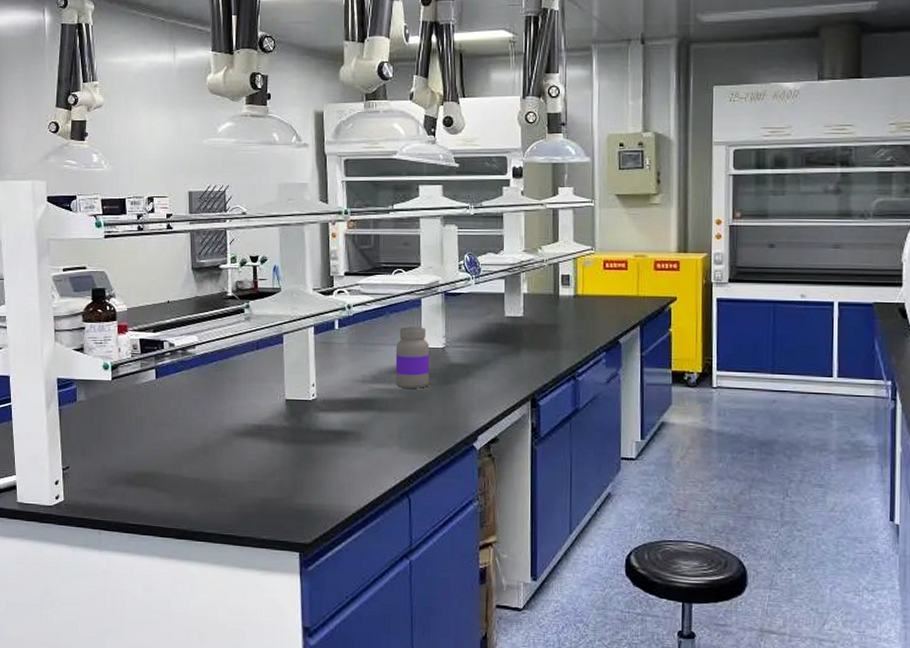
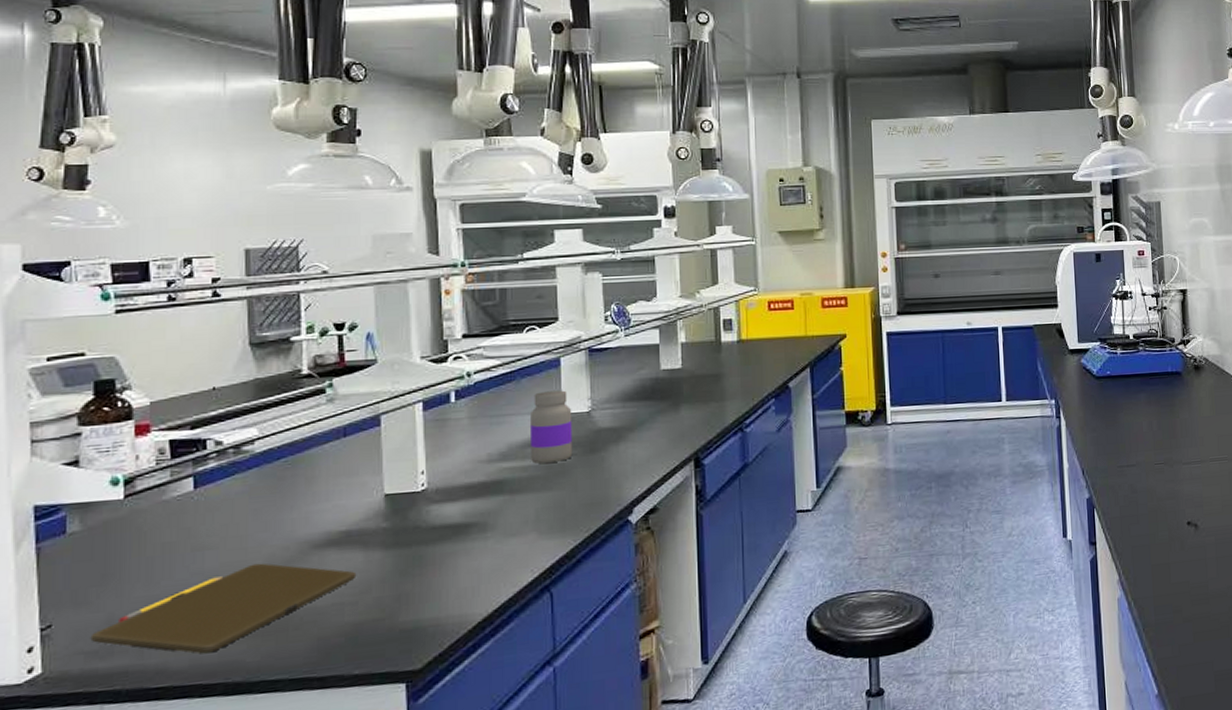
clipboard: none [92,441,265,505] -> present [90,563,357,654]

